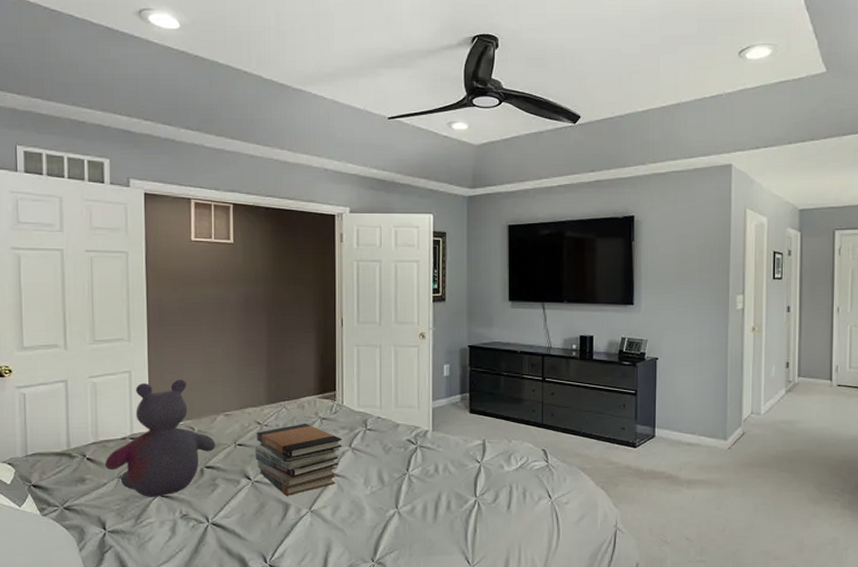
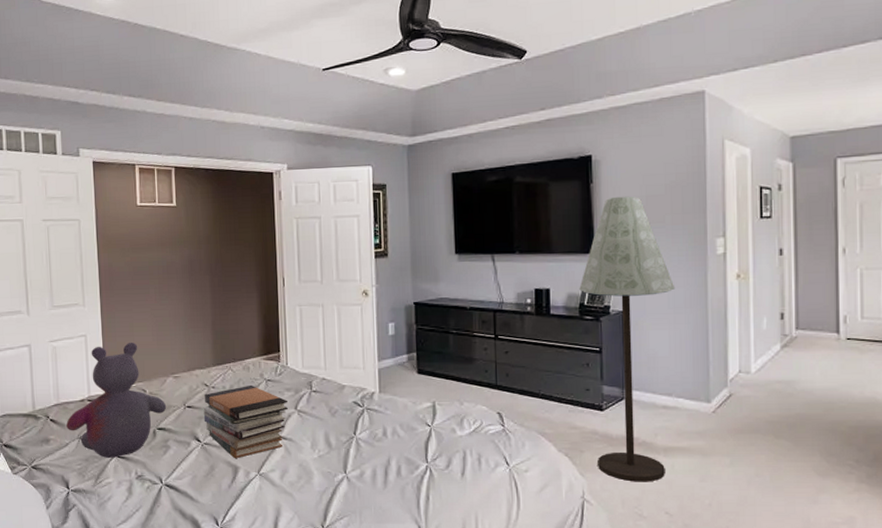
floor lamp: none [619,254,701,512] -> present [579,196,676,482]

